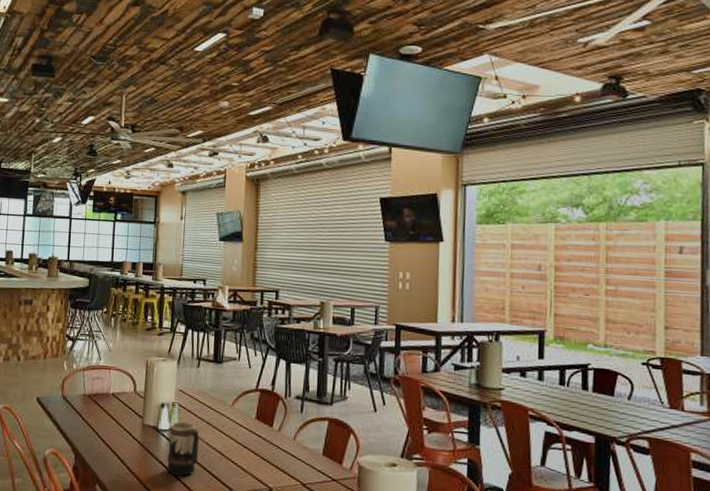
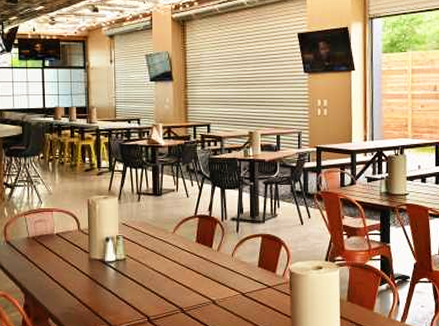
beer mug: present [167,421,200,476] -> none [116,252,146,301]

